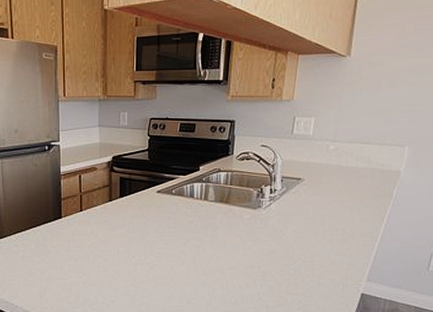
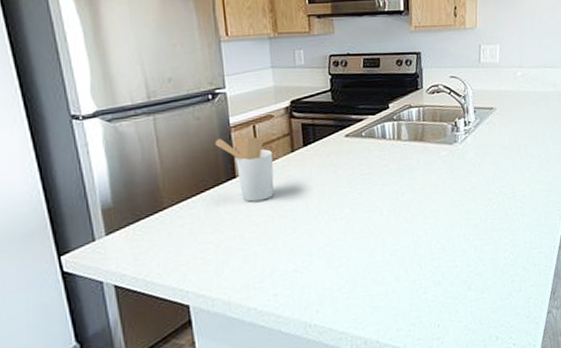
utensil holder: none [48,184,94,240] -> present [216,137,275,202]

